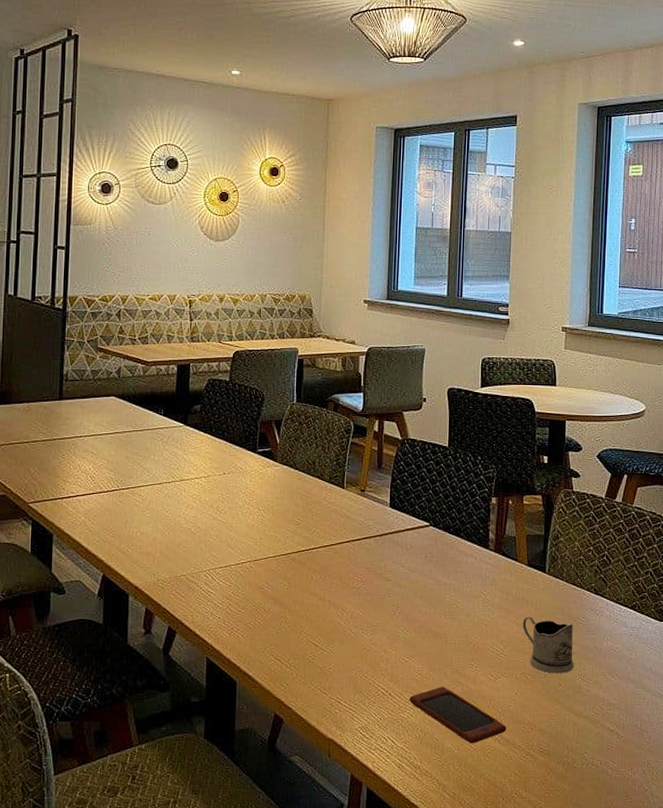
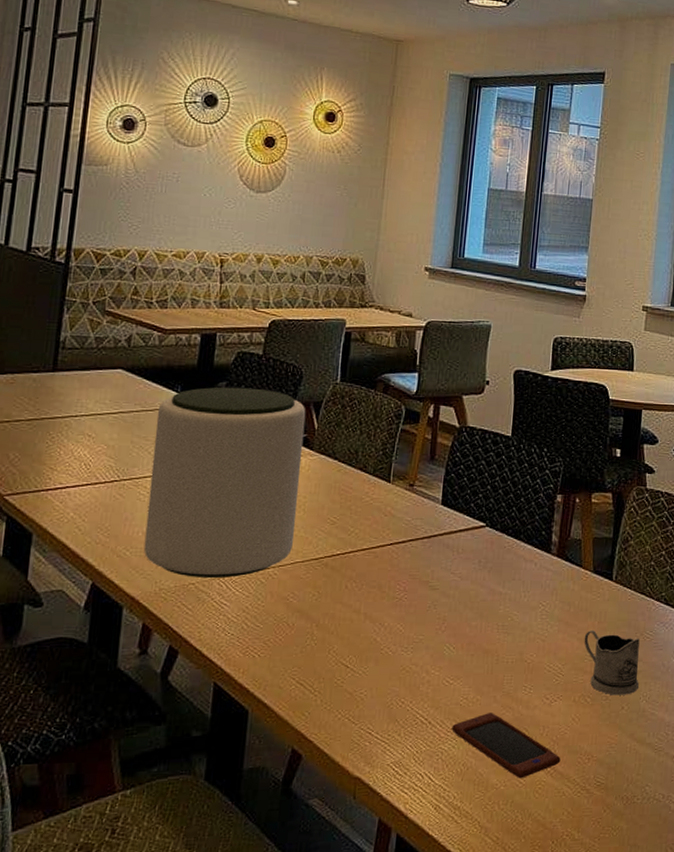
plant pot: none [142,409,269,570] -> present [143,387,306,577]

